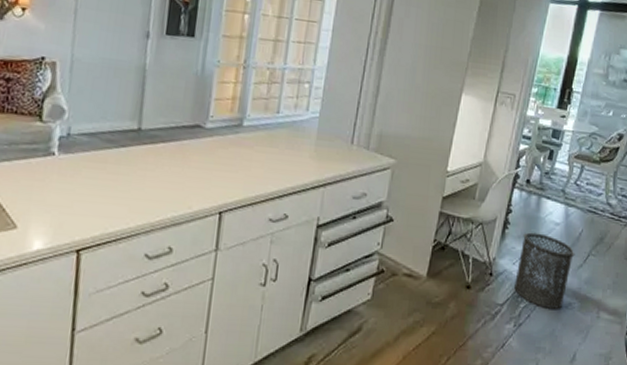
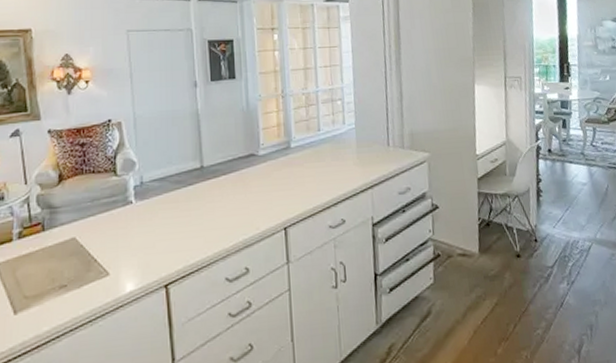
trash can: present [514,232,575,310] -> none [556,195,607,264]

